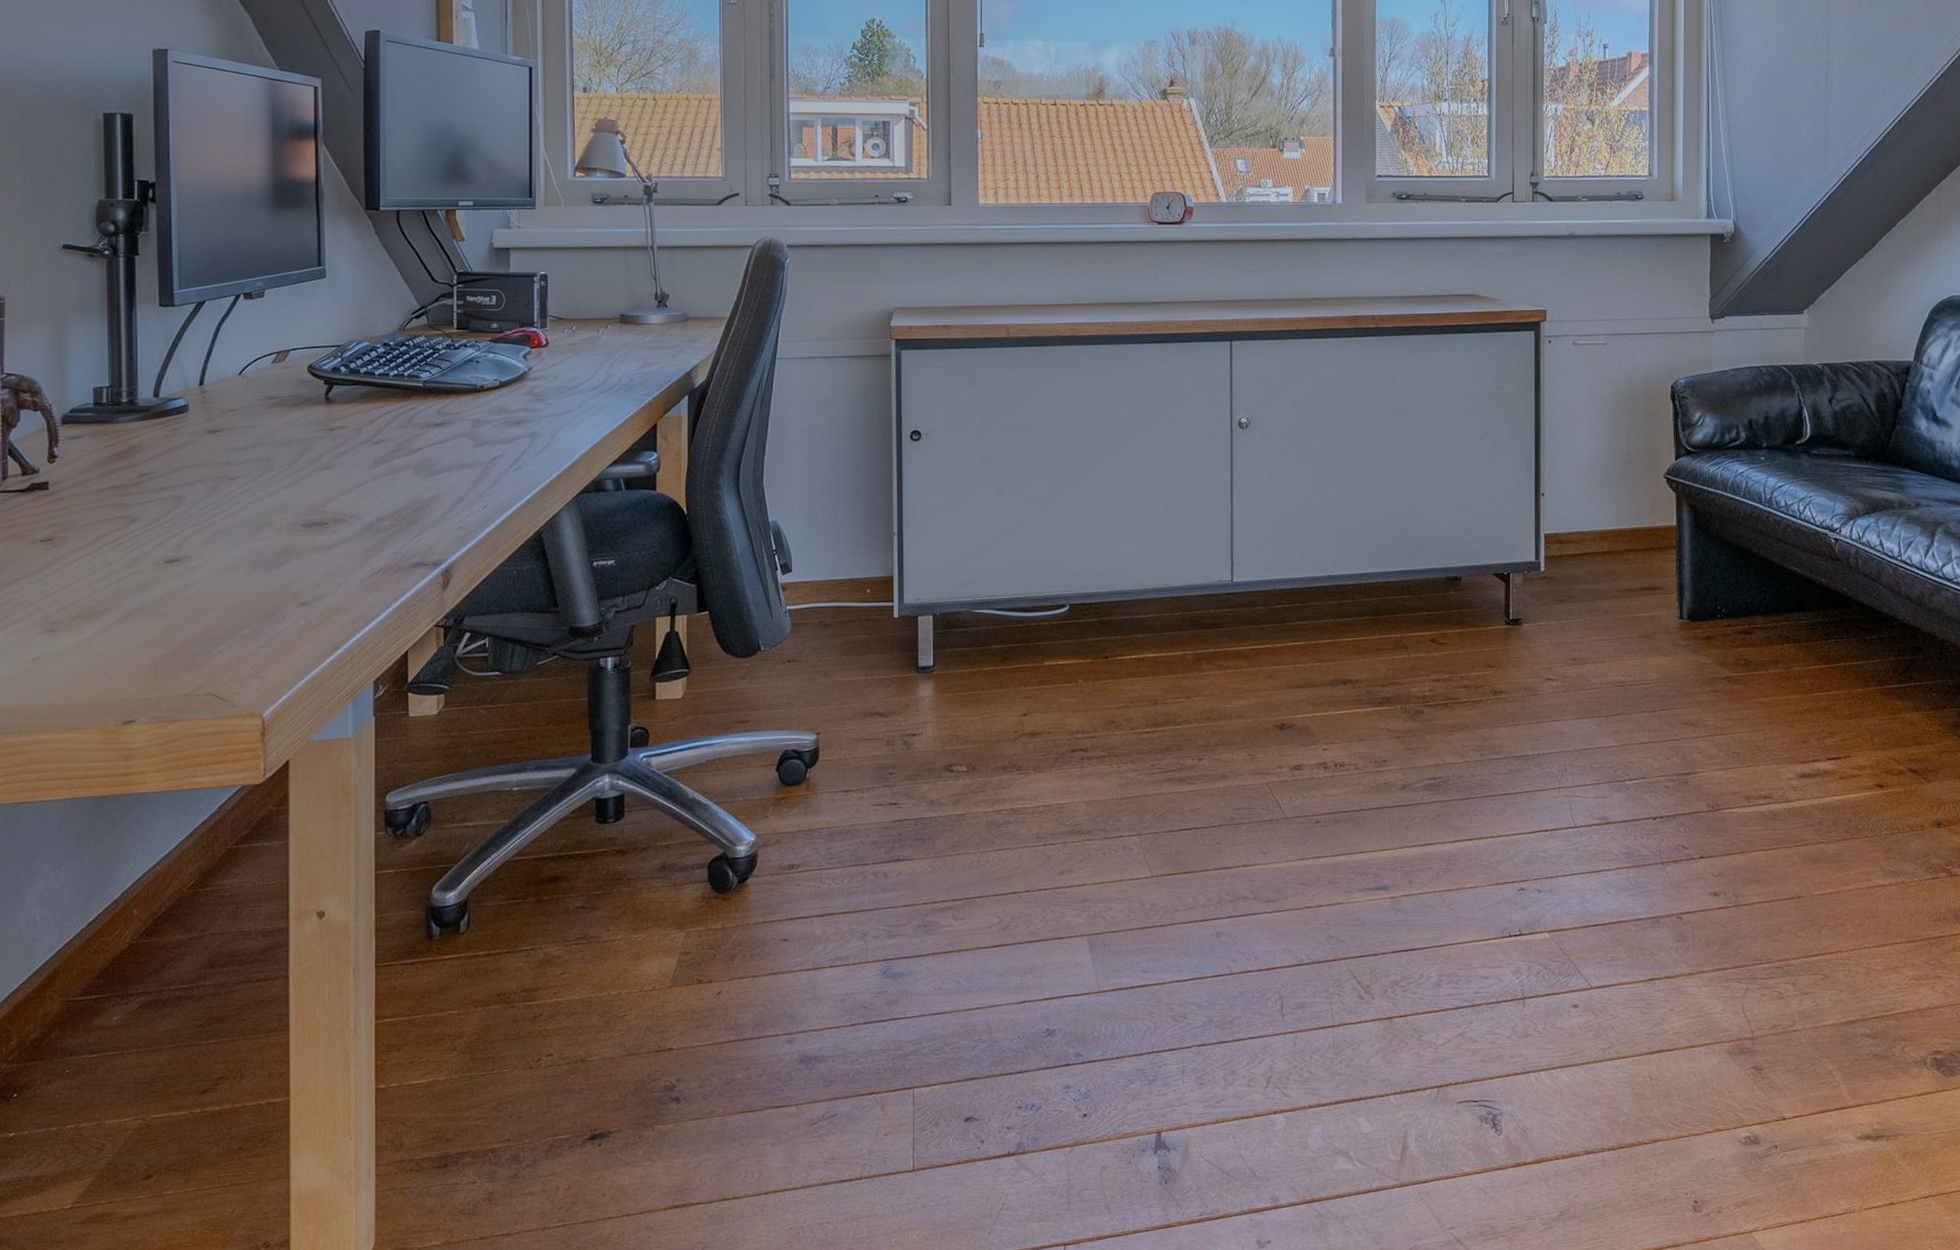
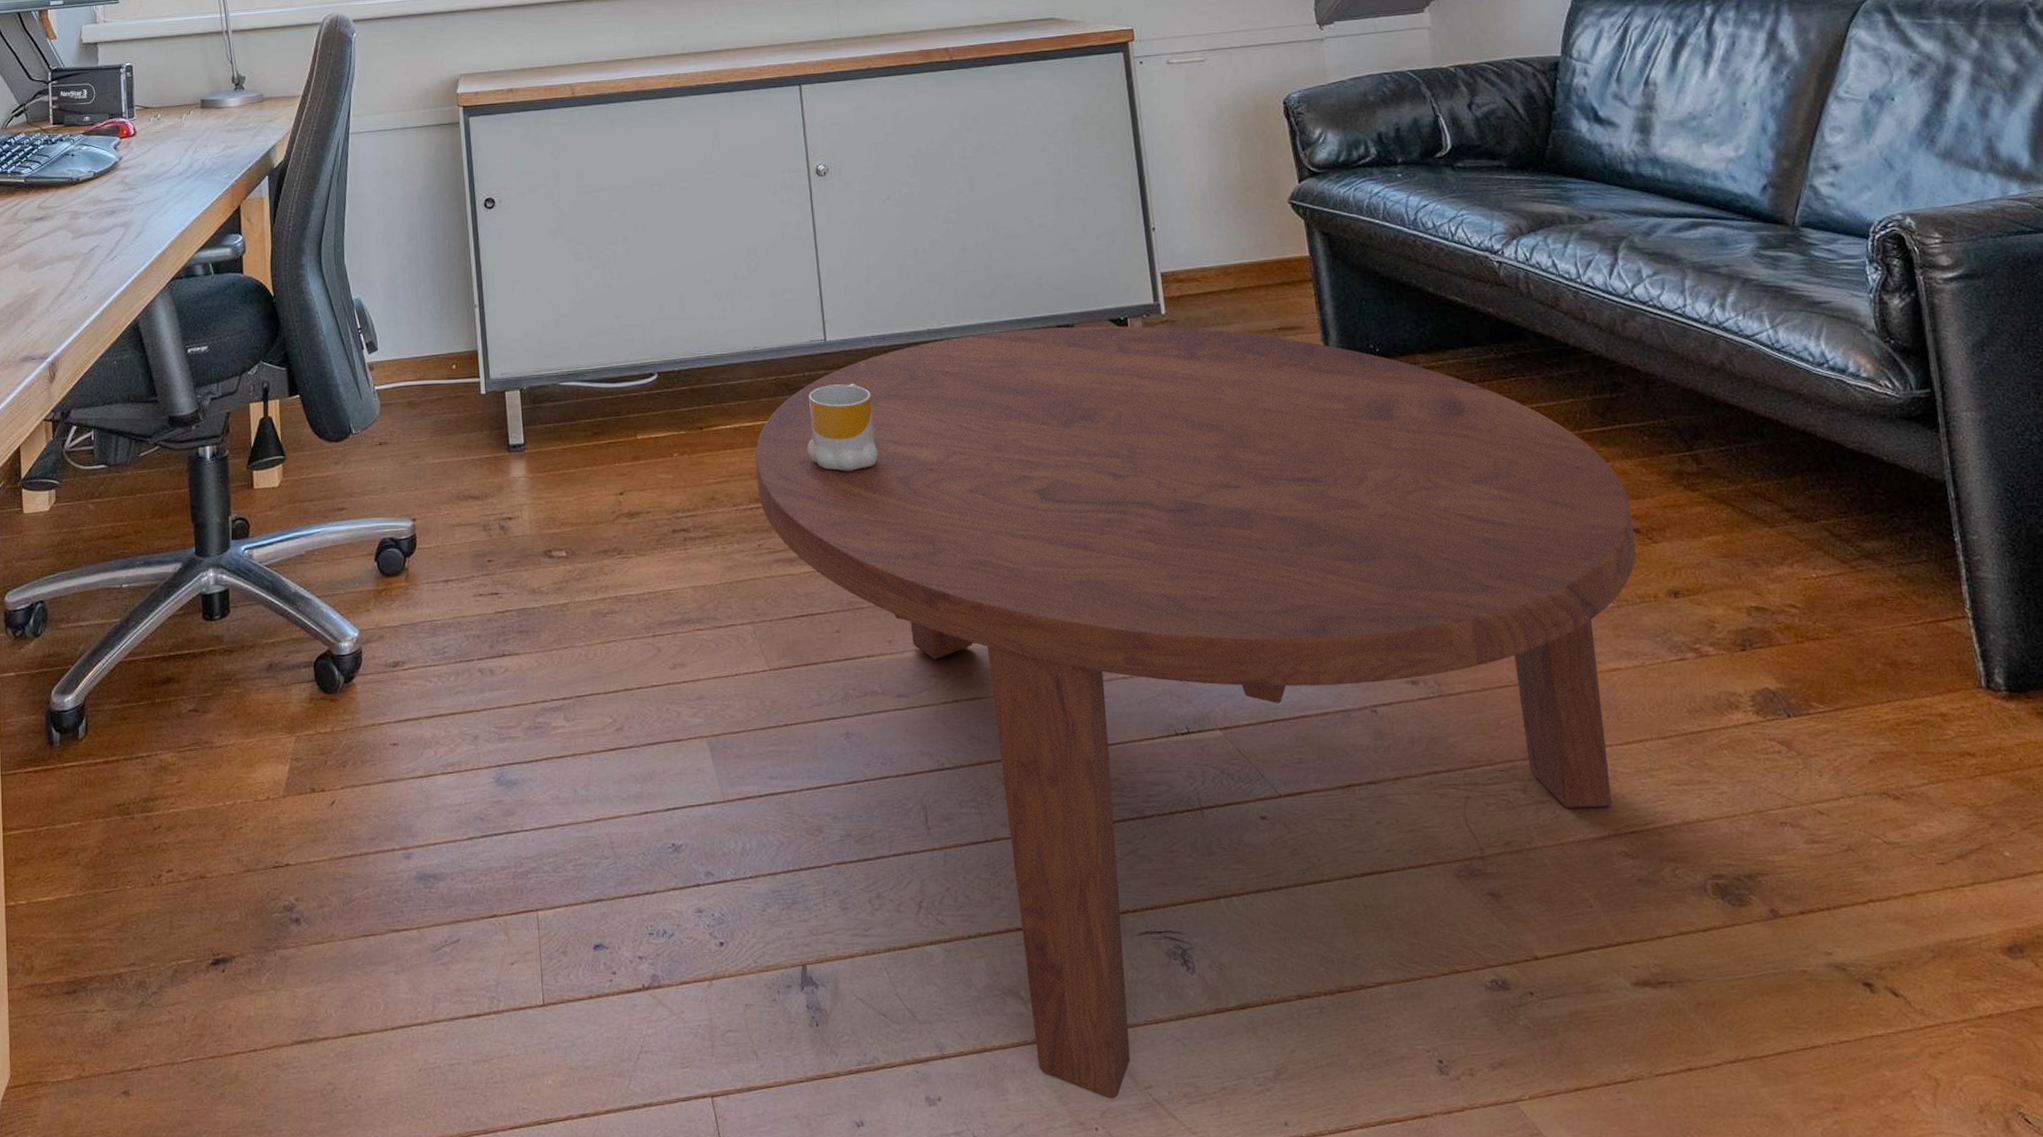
coffee table: none [1155,579,1914,1238] -> present [755,326,1636,1099]
mug: none [1205,621,1271,701] -> present [807,383,879,471]

